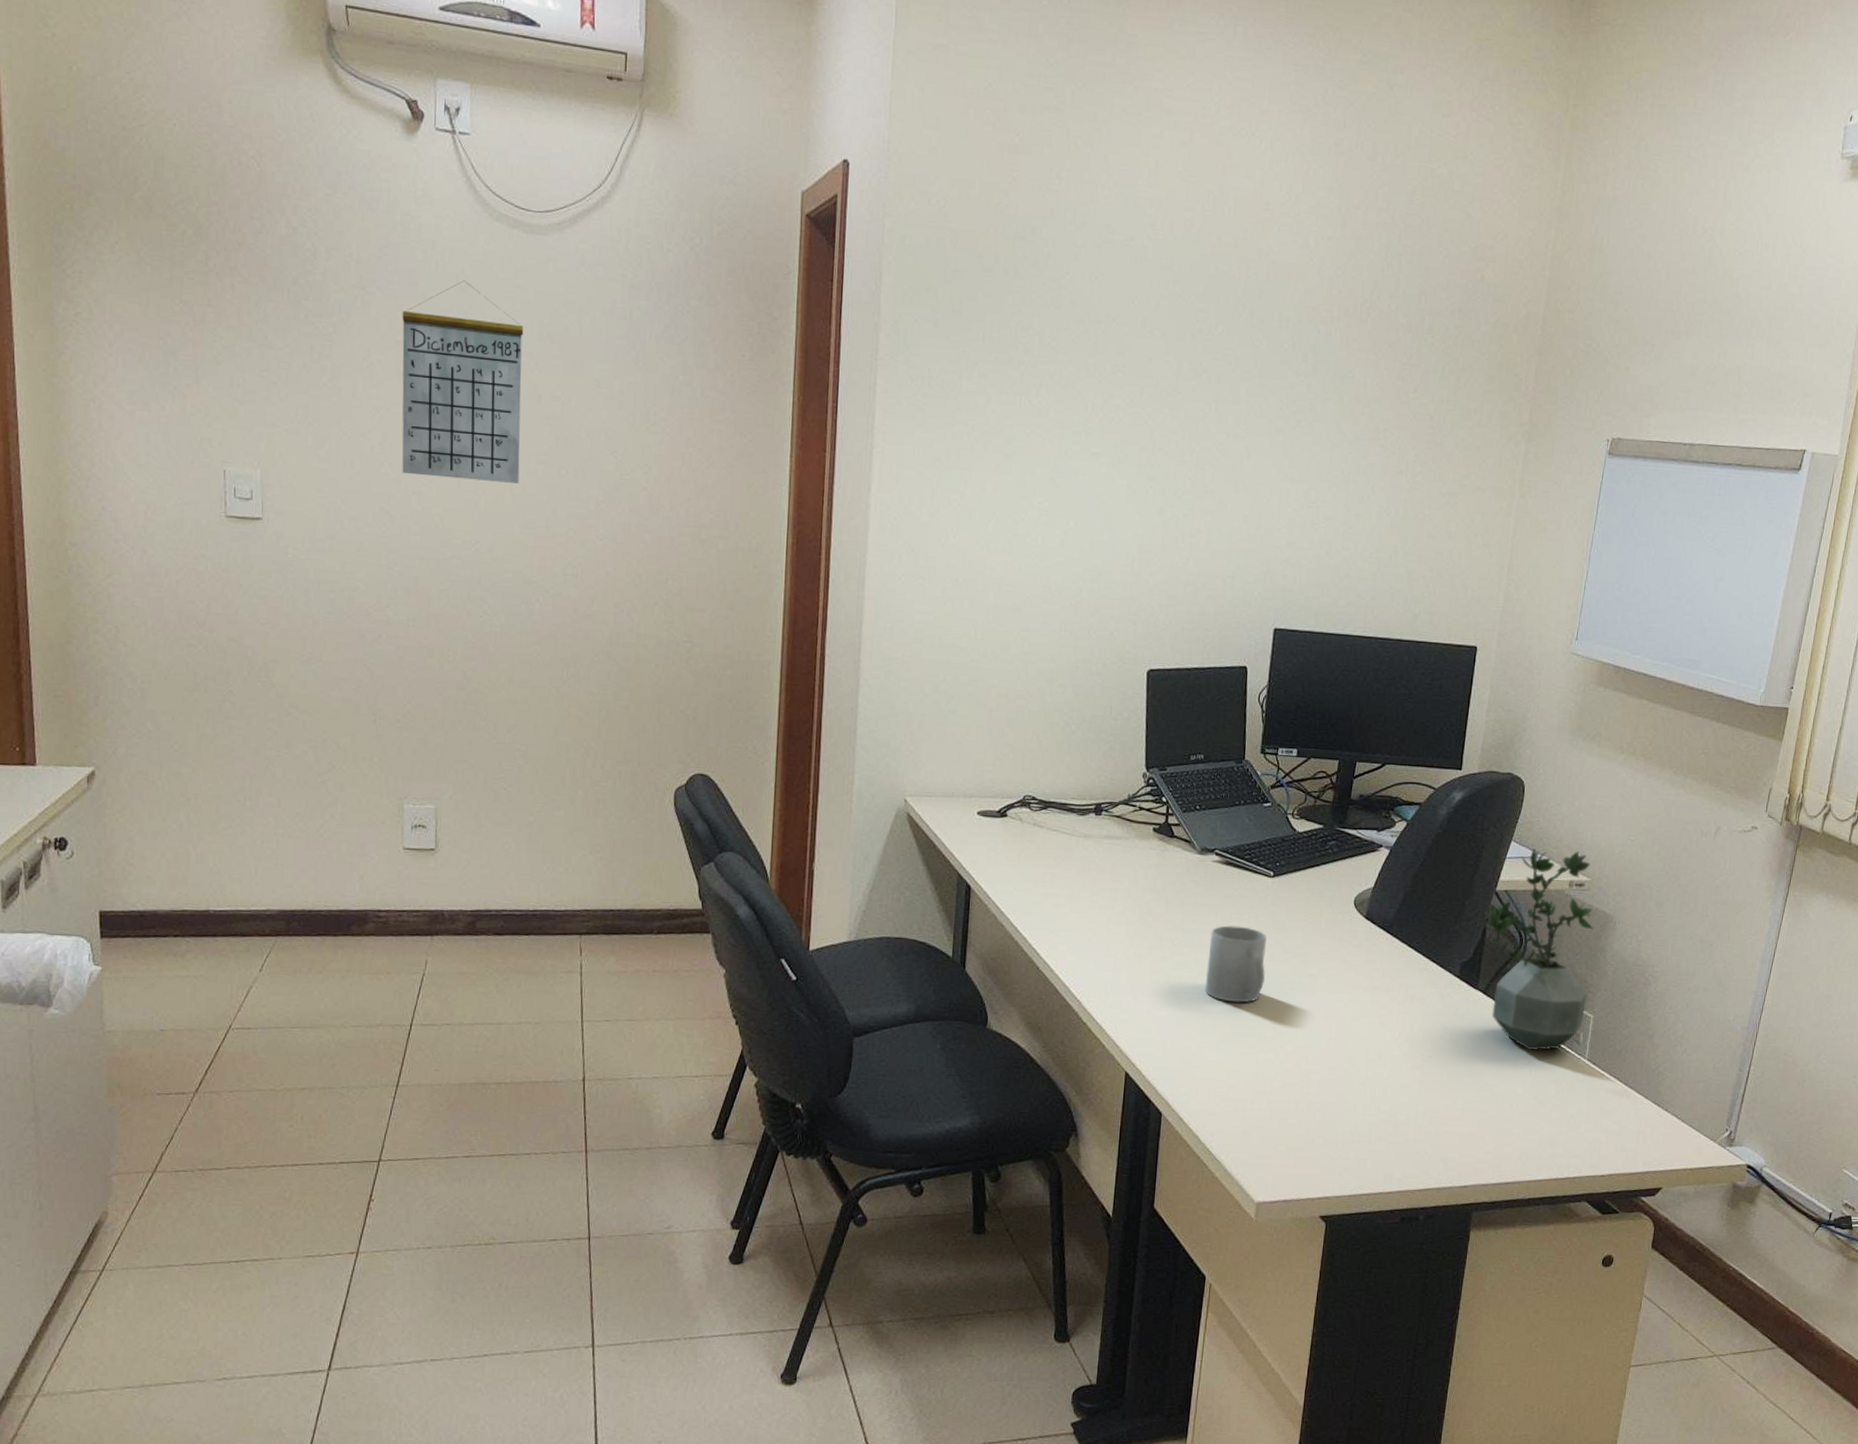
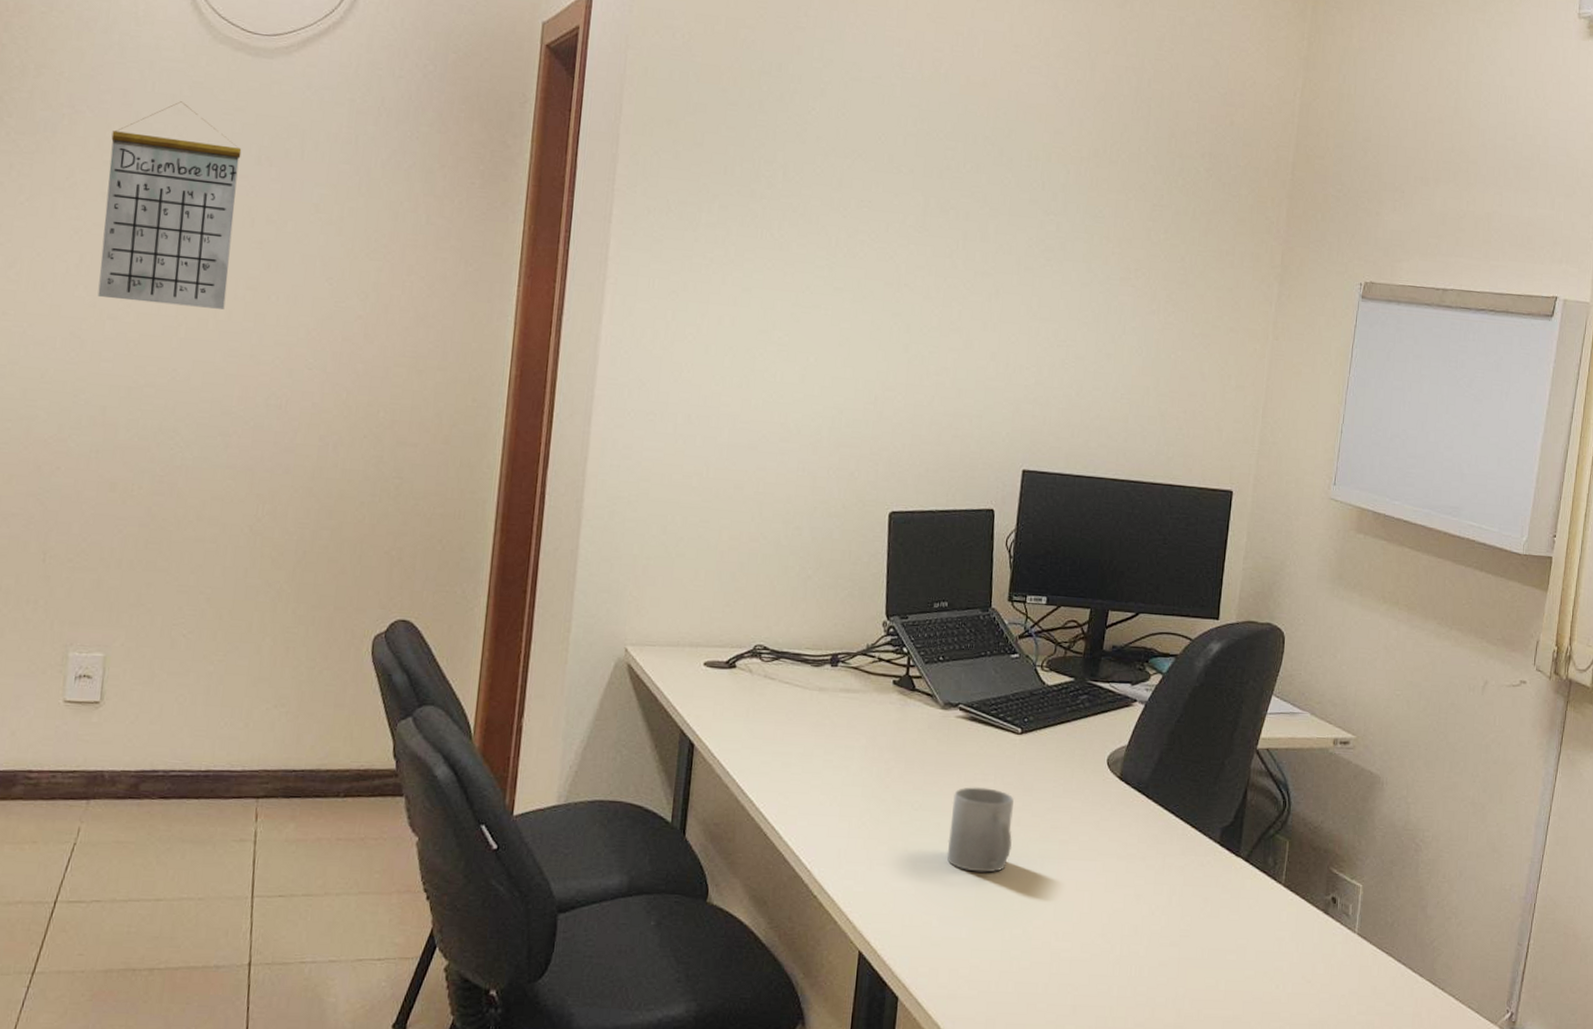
potted plant: present [1484,848,1594,1051] -> none [1244,704,1360,925]

